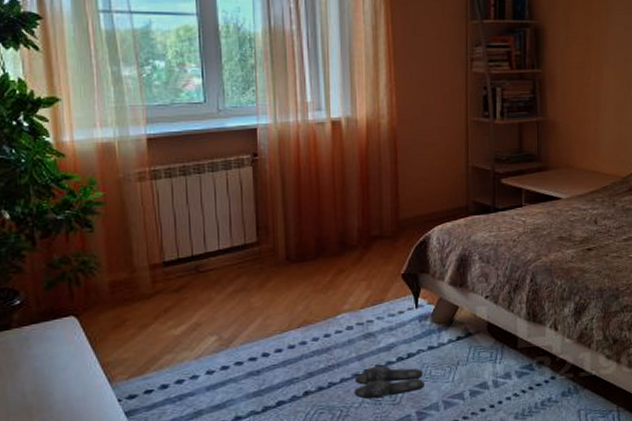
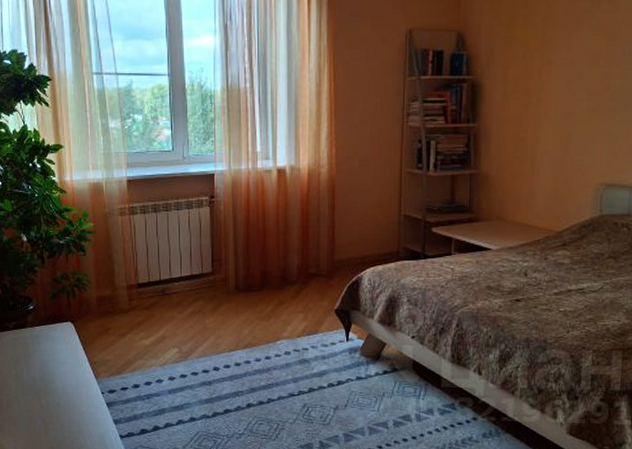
slippers: present [354,366,424,399] -> none [289,390,352,417]

